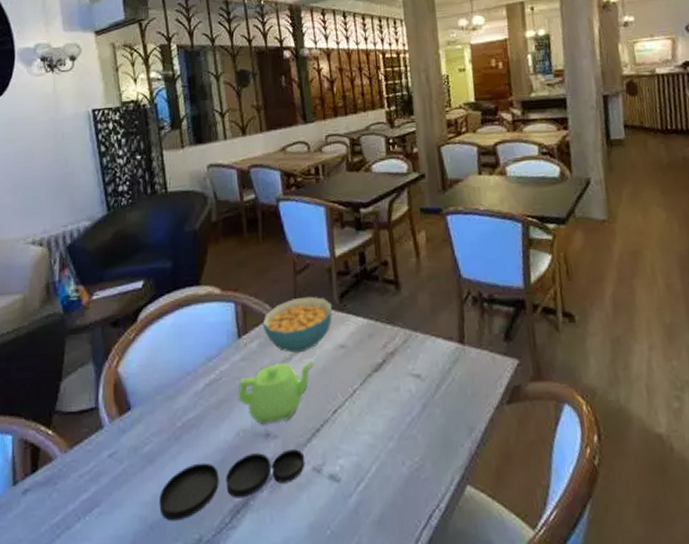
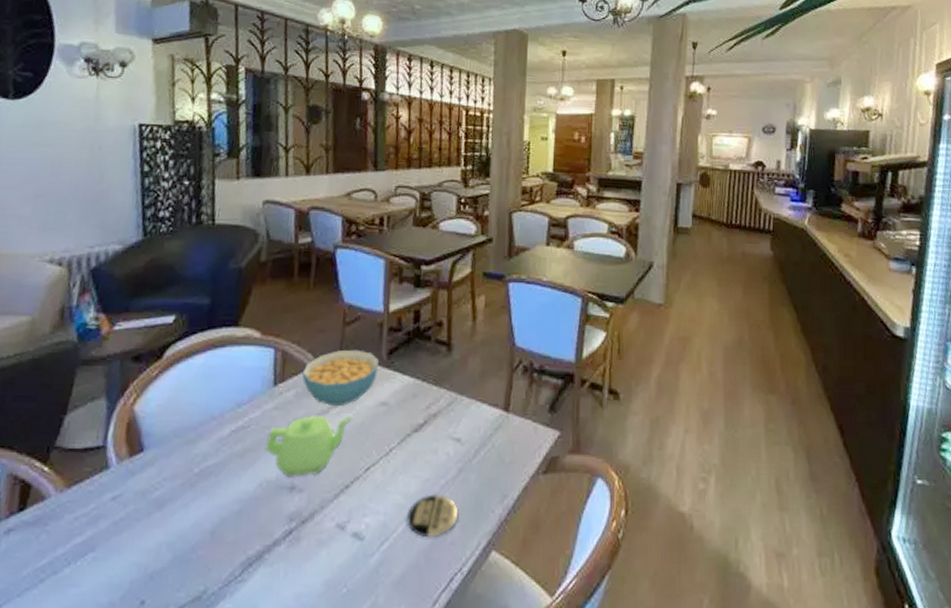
plate: present [159,449,305,521] -> none [163,505,330,571]
coaster: none [378,431,429,477] -> present [407,494,459,538]

